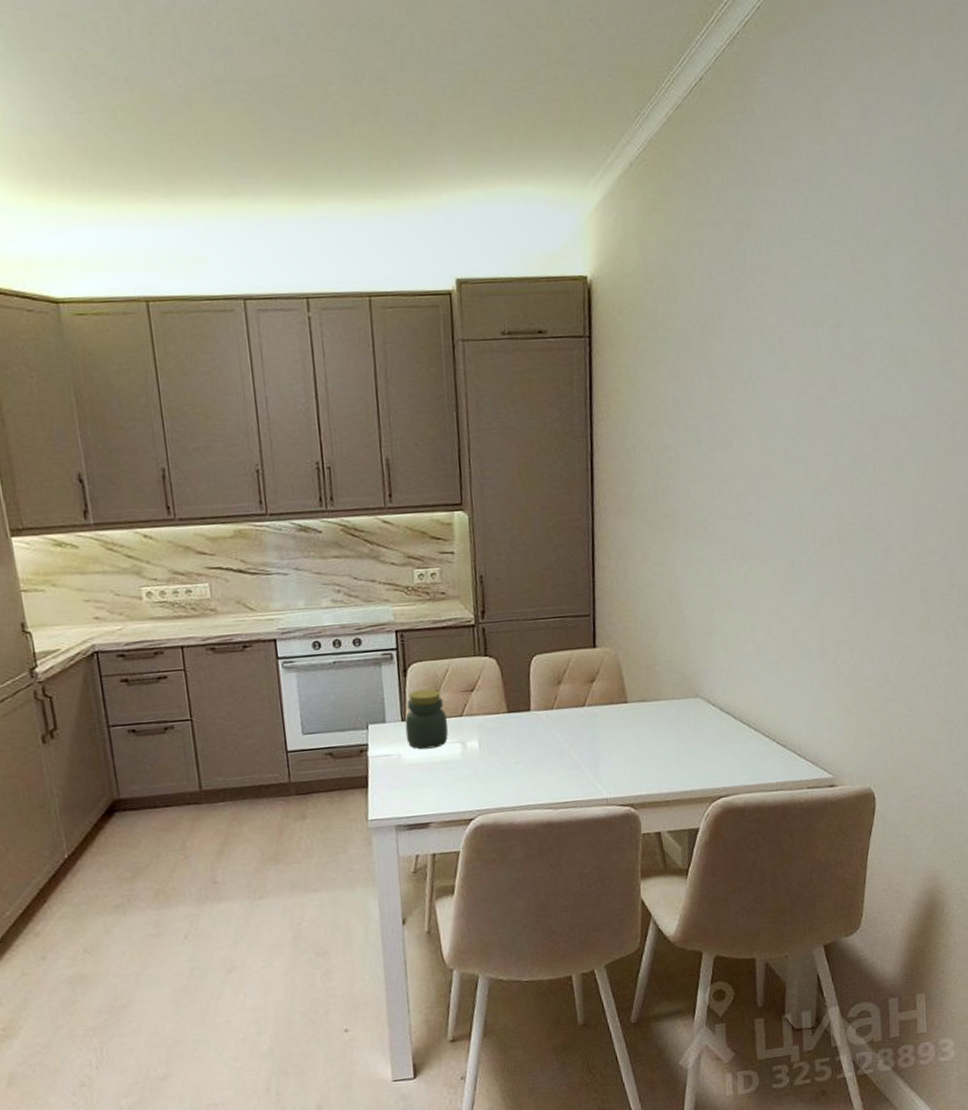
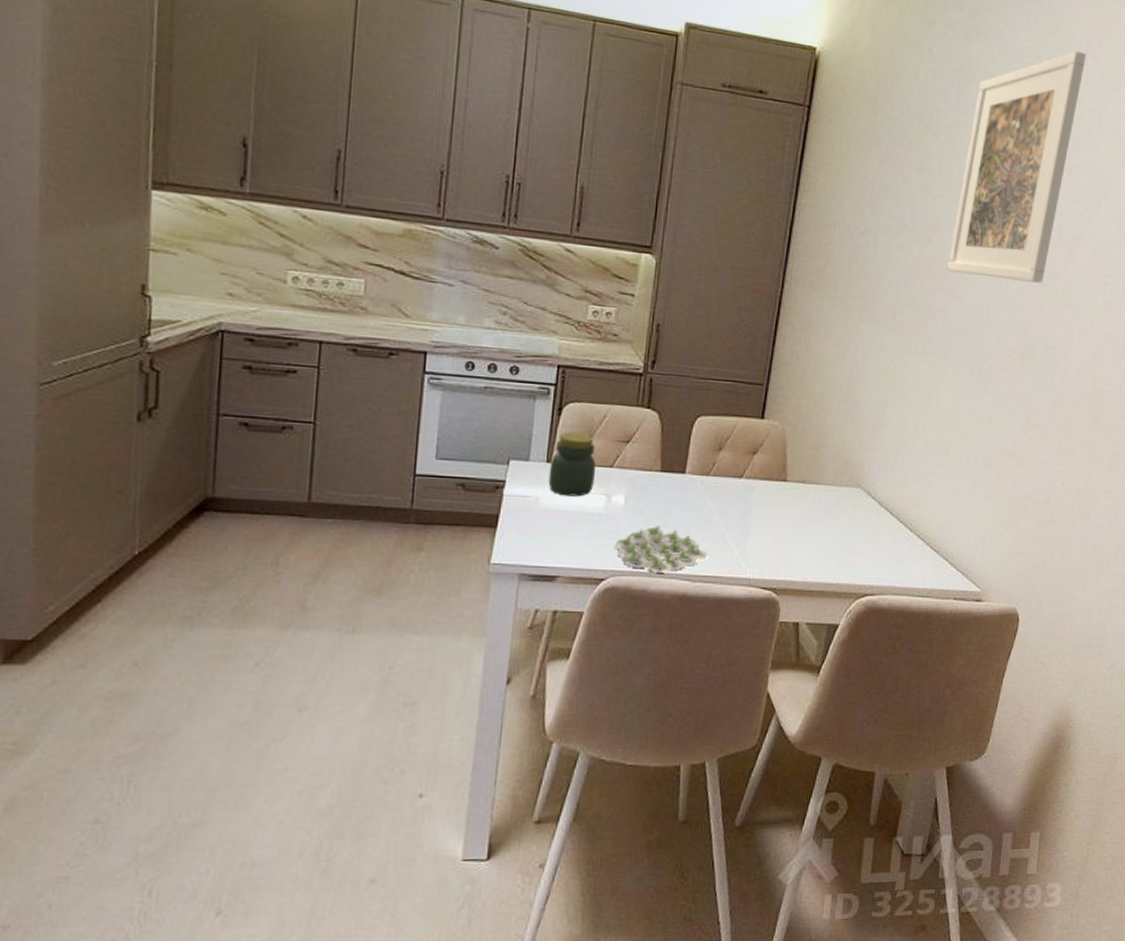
teacup: none [477,762,565,806] -> present [615,525,709,573]
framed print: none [752,221,865,473] -> present [947,51,1086,283]

